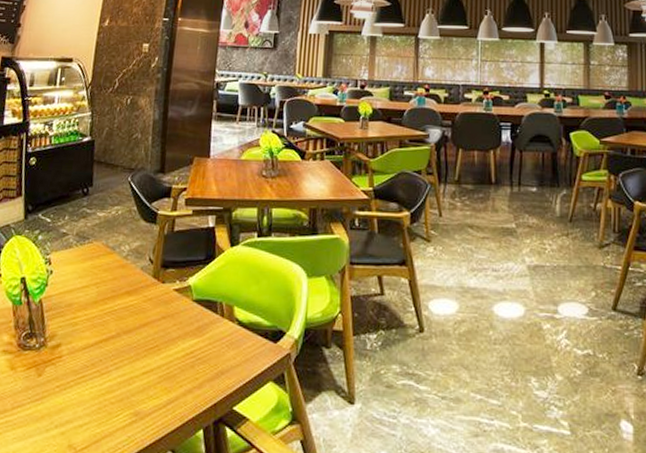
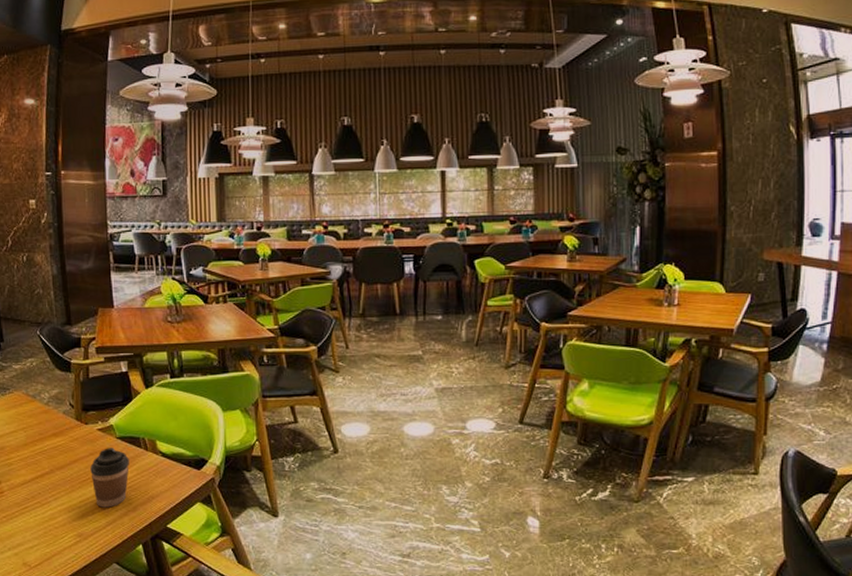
coffee cup: none [159,311,203,382] -> present [90,448,129,508]

